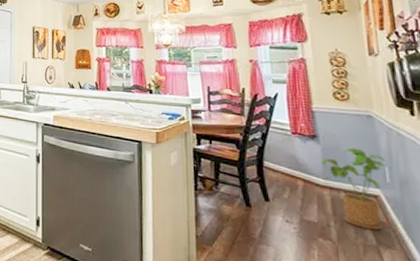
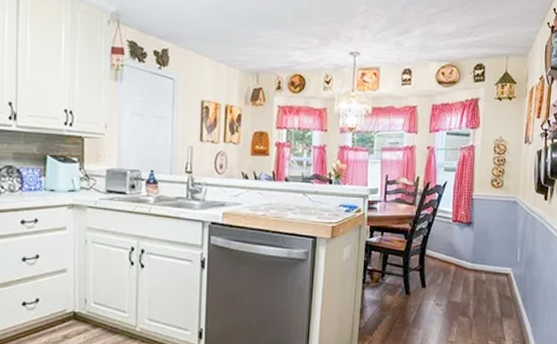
house plant: present [322,148,385,231] -> none [472,232,519,304]

